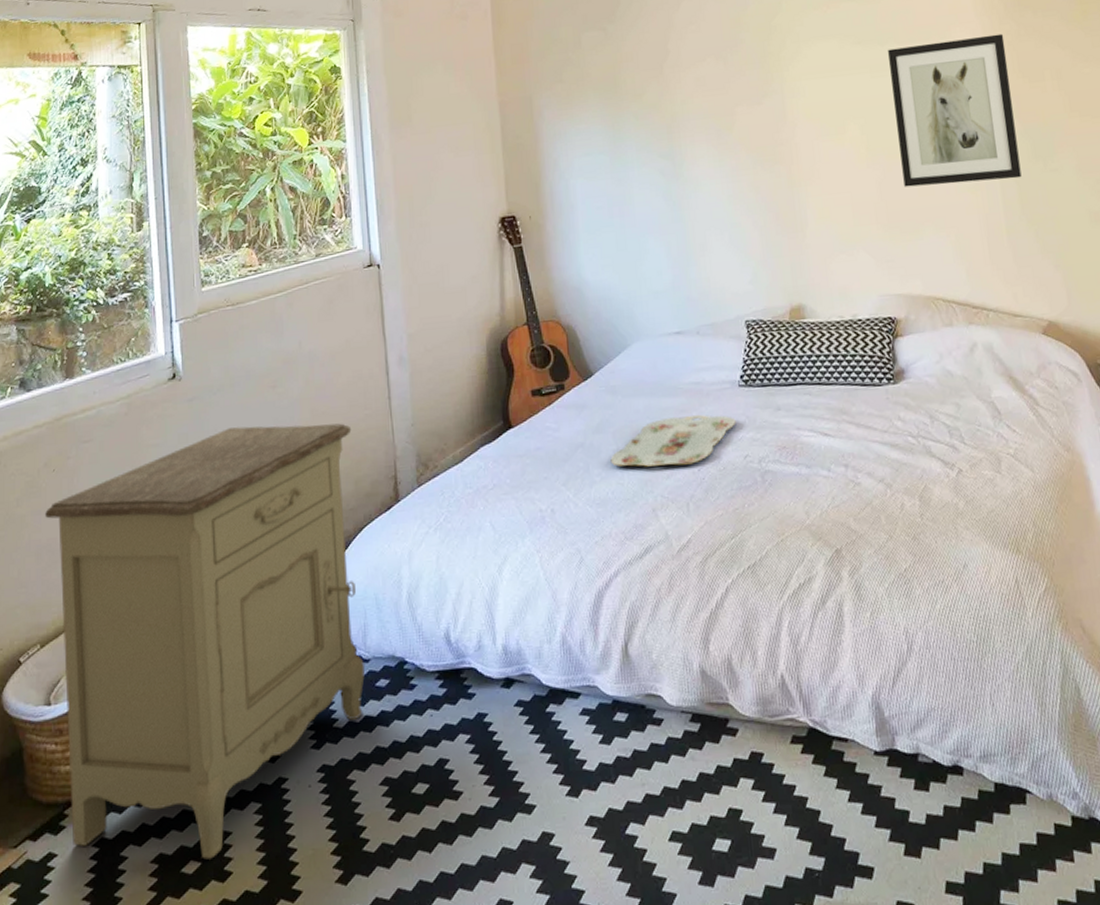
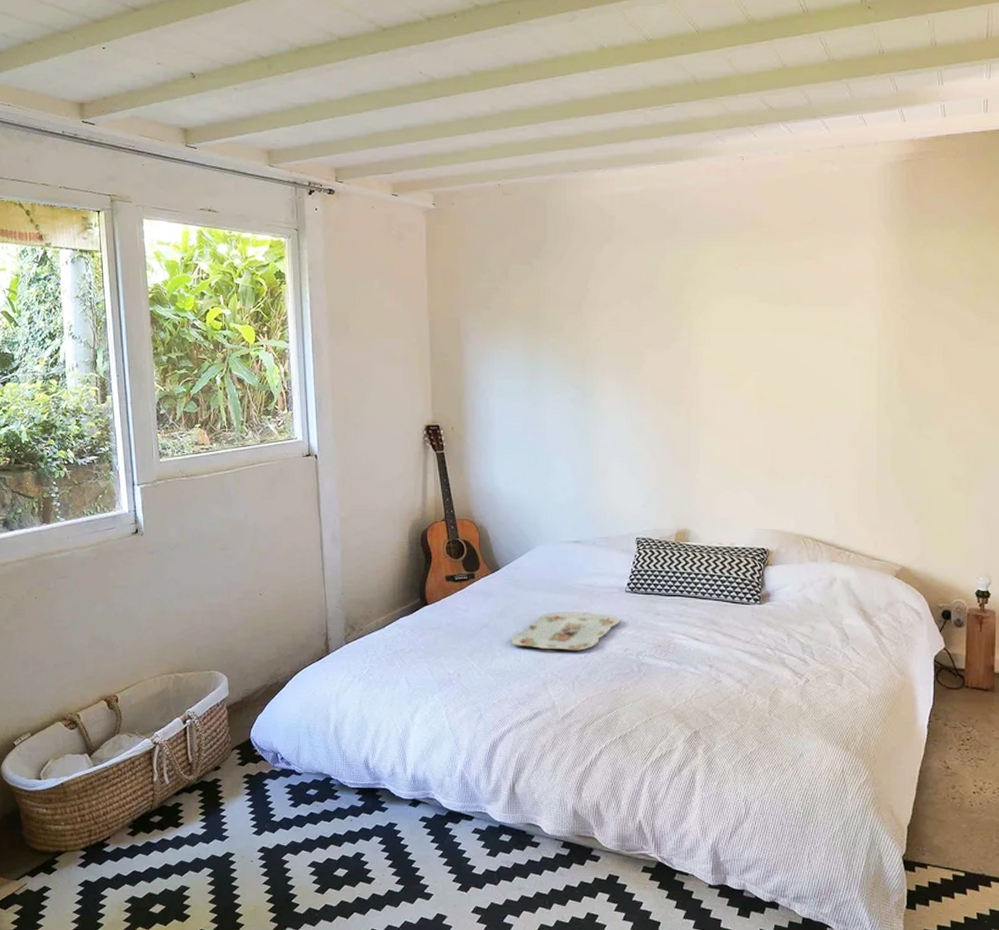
nightstand: present [45,423,365,860] -> none [30,579,298,905]
wall art: present [888,33,1022,187] -> none [790,306,900,440]

